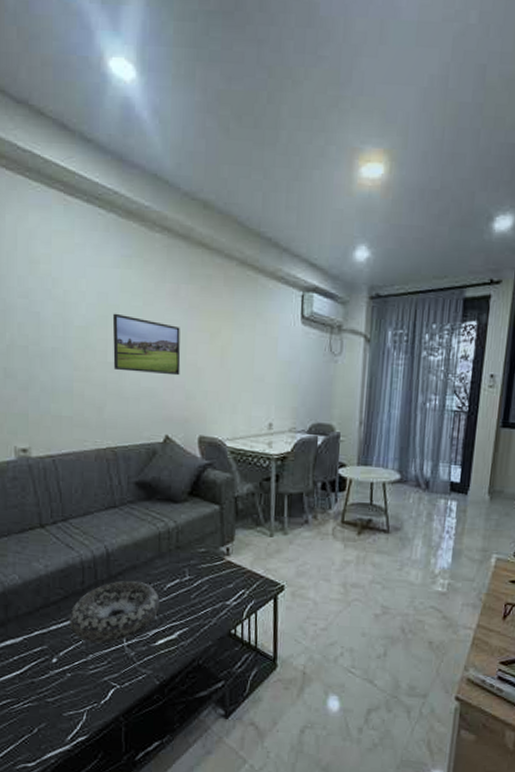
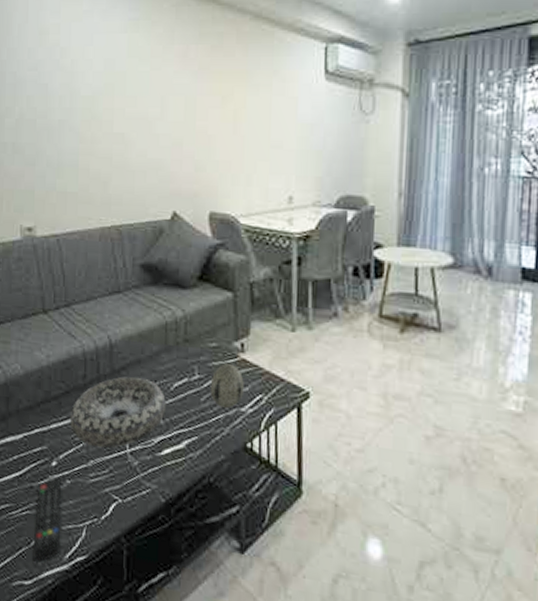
remote control: none [35,673,63,746] -> present [32,478,61,562]
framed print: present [112,313,181,376] -> none [119,80,190,145]
decorative egg: none [199,566,229,602] -> present [210,364,244,408]

